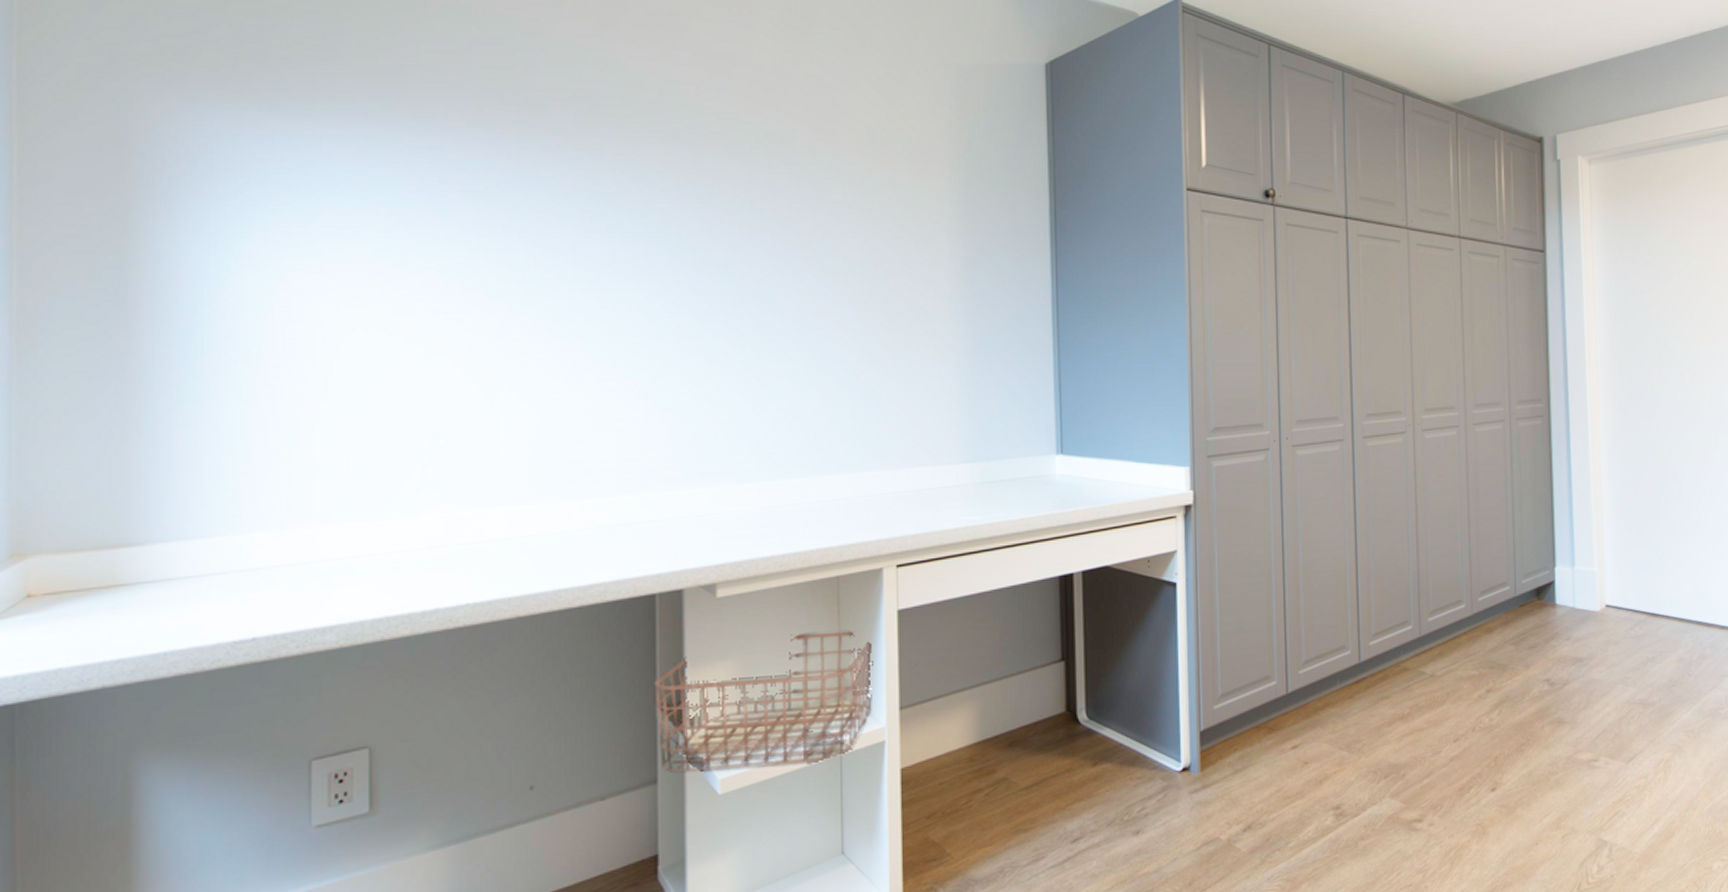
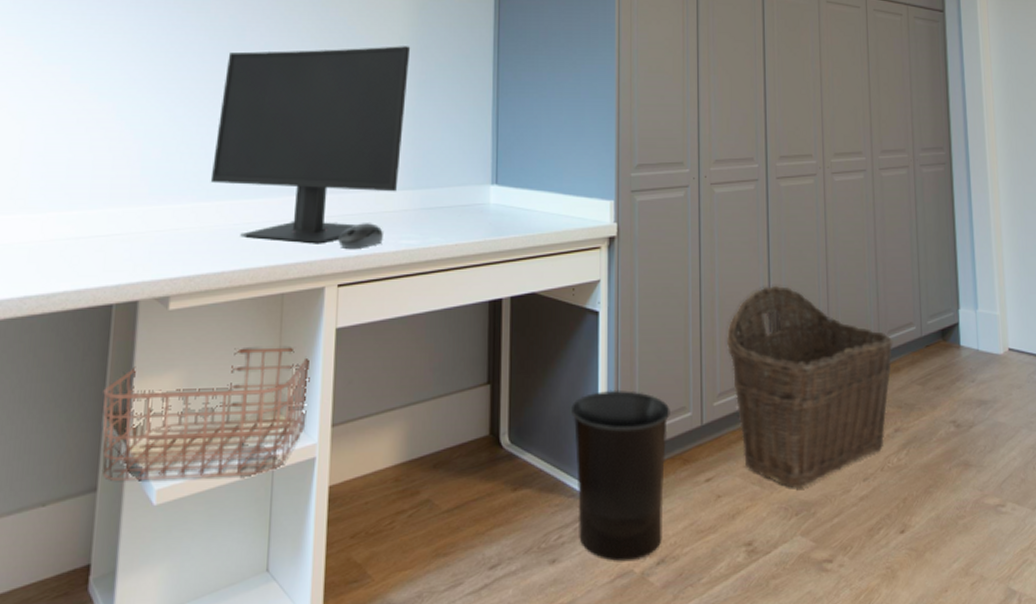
computer monitor: none [750,307,961,524] -> present [210,46,411,244]
computer mouse: none [894,499,942,527] -> present [338,223,383,248]
waste bin: none [1151,661,1254,829] -> present [571,389,670,561]
wicker basket: none [1312,549,1486,752] -> present [727,285,893,488]

